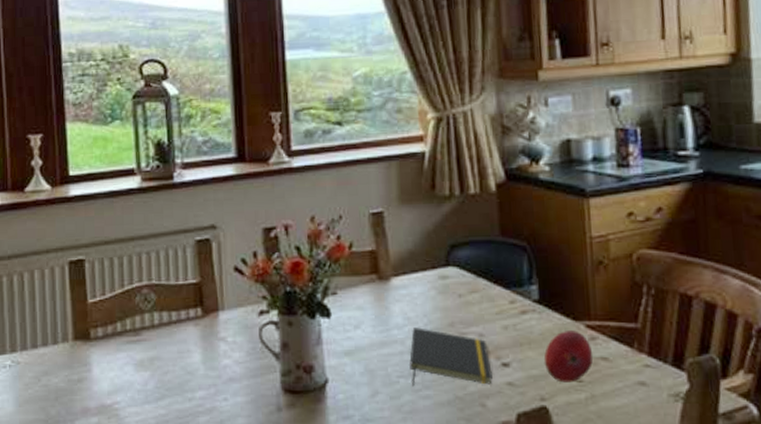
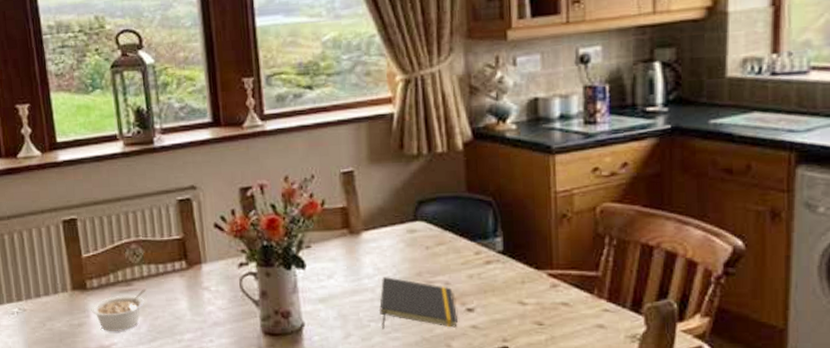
legume: none [93,339,156,388] -> present [91,288,146,331]
fruit: present [543,330,593,383] -> none [506,279,554,326]

